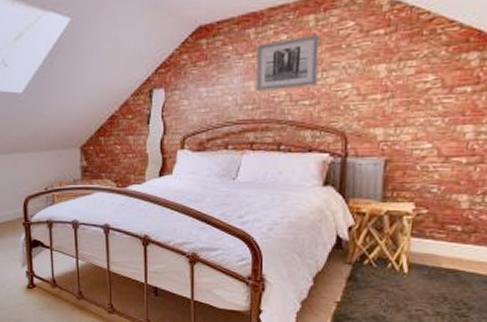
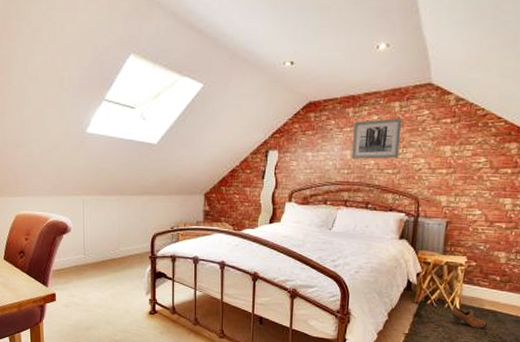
shoe: none [397,267,446,294] -> present [451,307,487,329]

